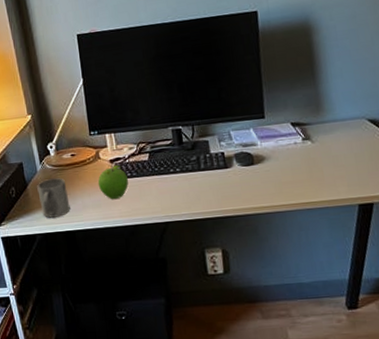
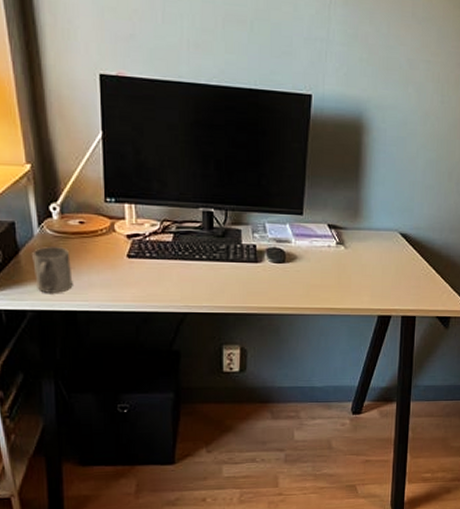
fruit: present [97,164,129,199] -> none [109,240,147,280]

